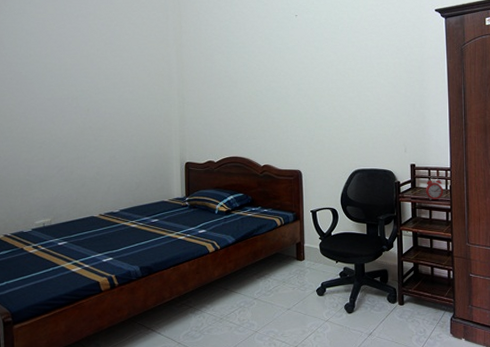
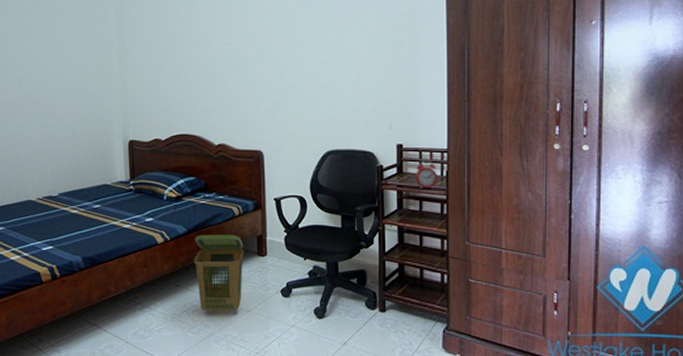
laundry basket: none [241,243,285,315] -> present [194,234,244,316]

